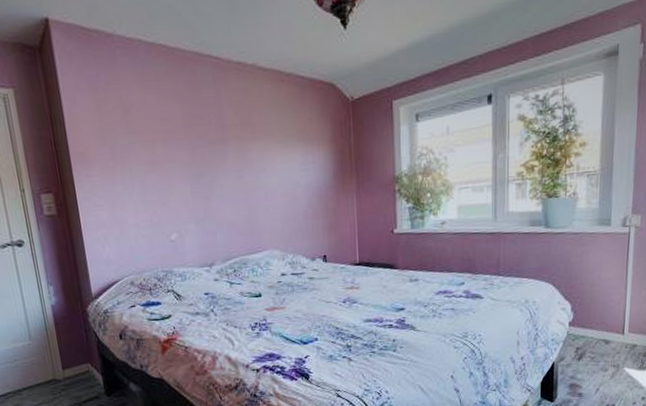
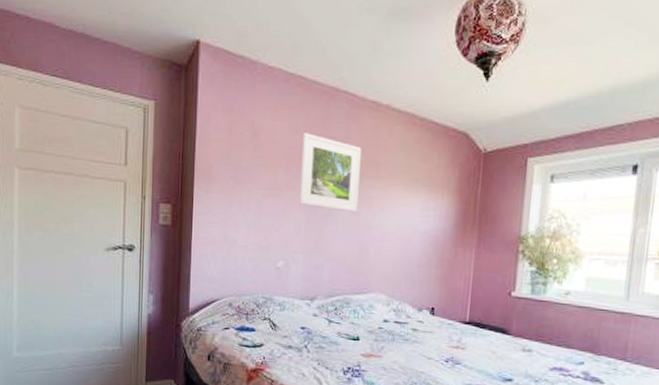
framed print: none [173,103,240,176] -> present [299,133,361,212]

